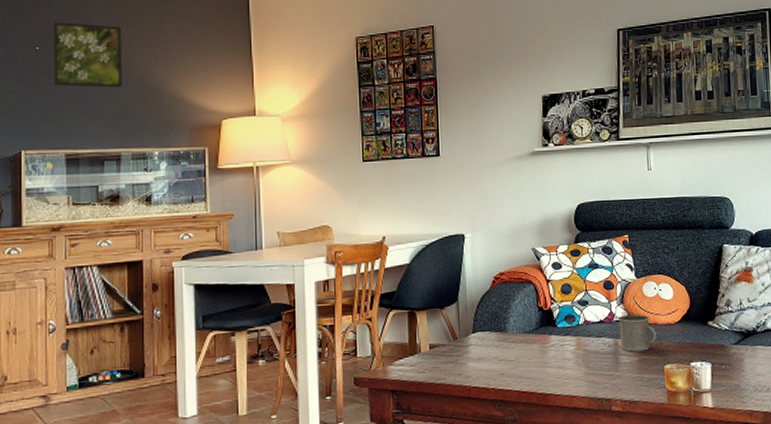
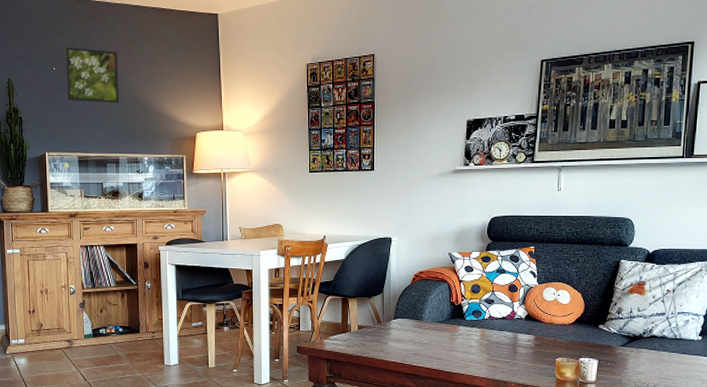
mug: present [618,314,657,352] -> none [518,314,552,345]

